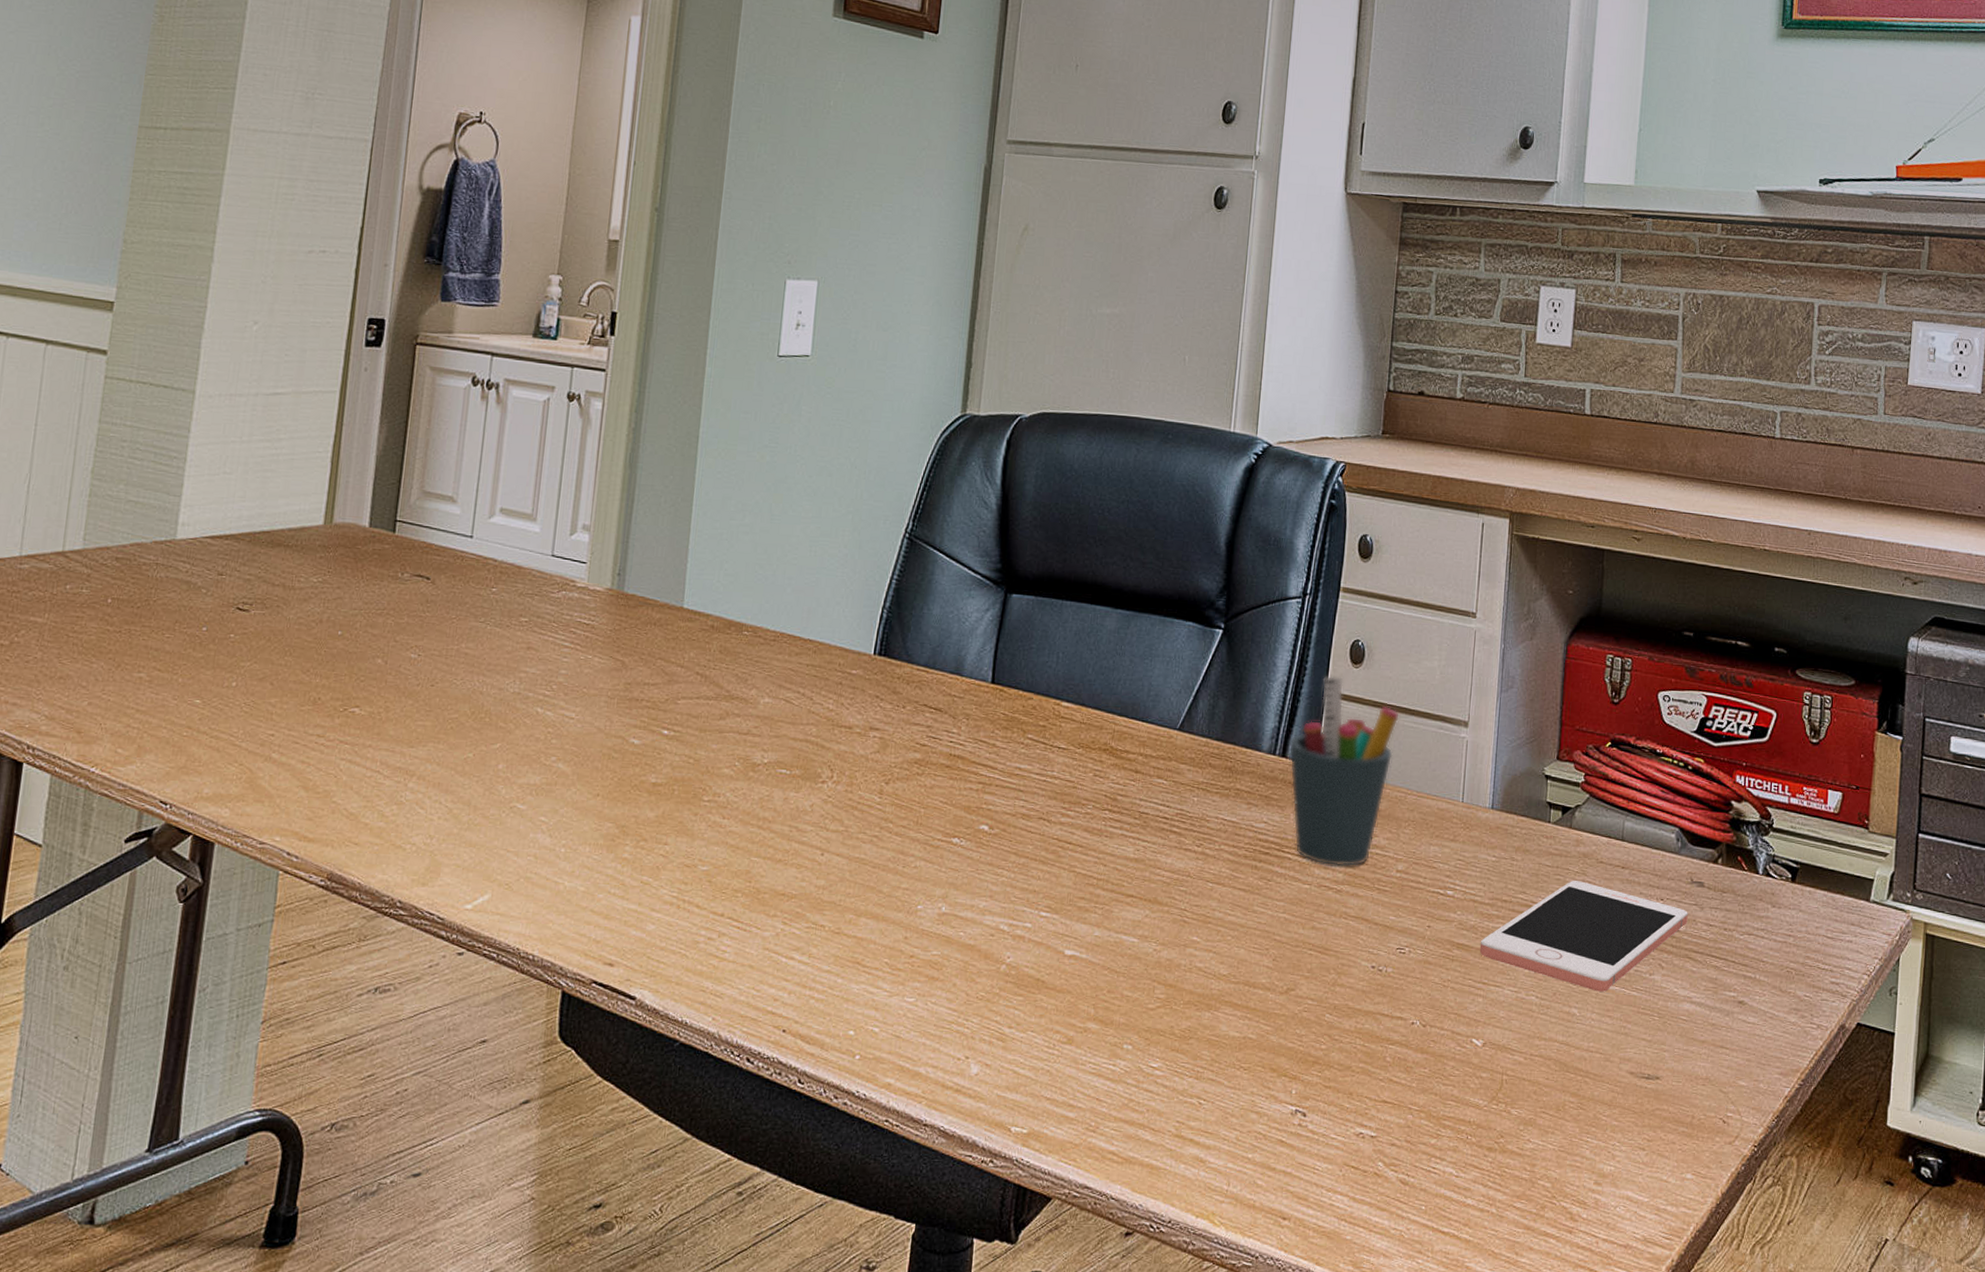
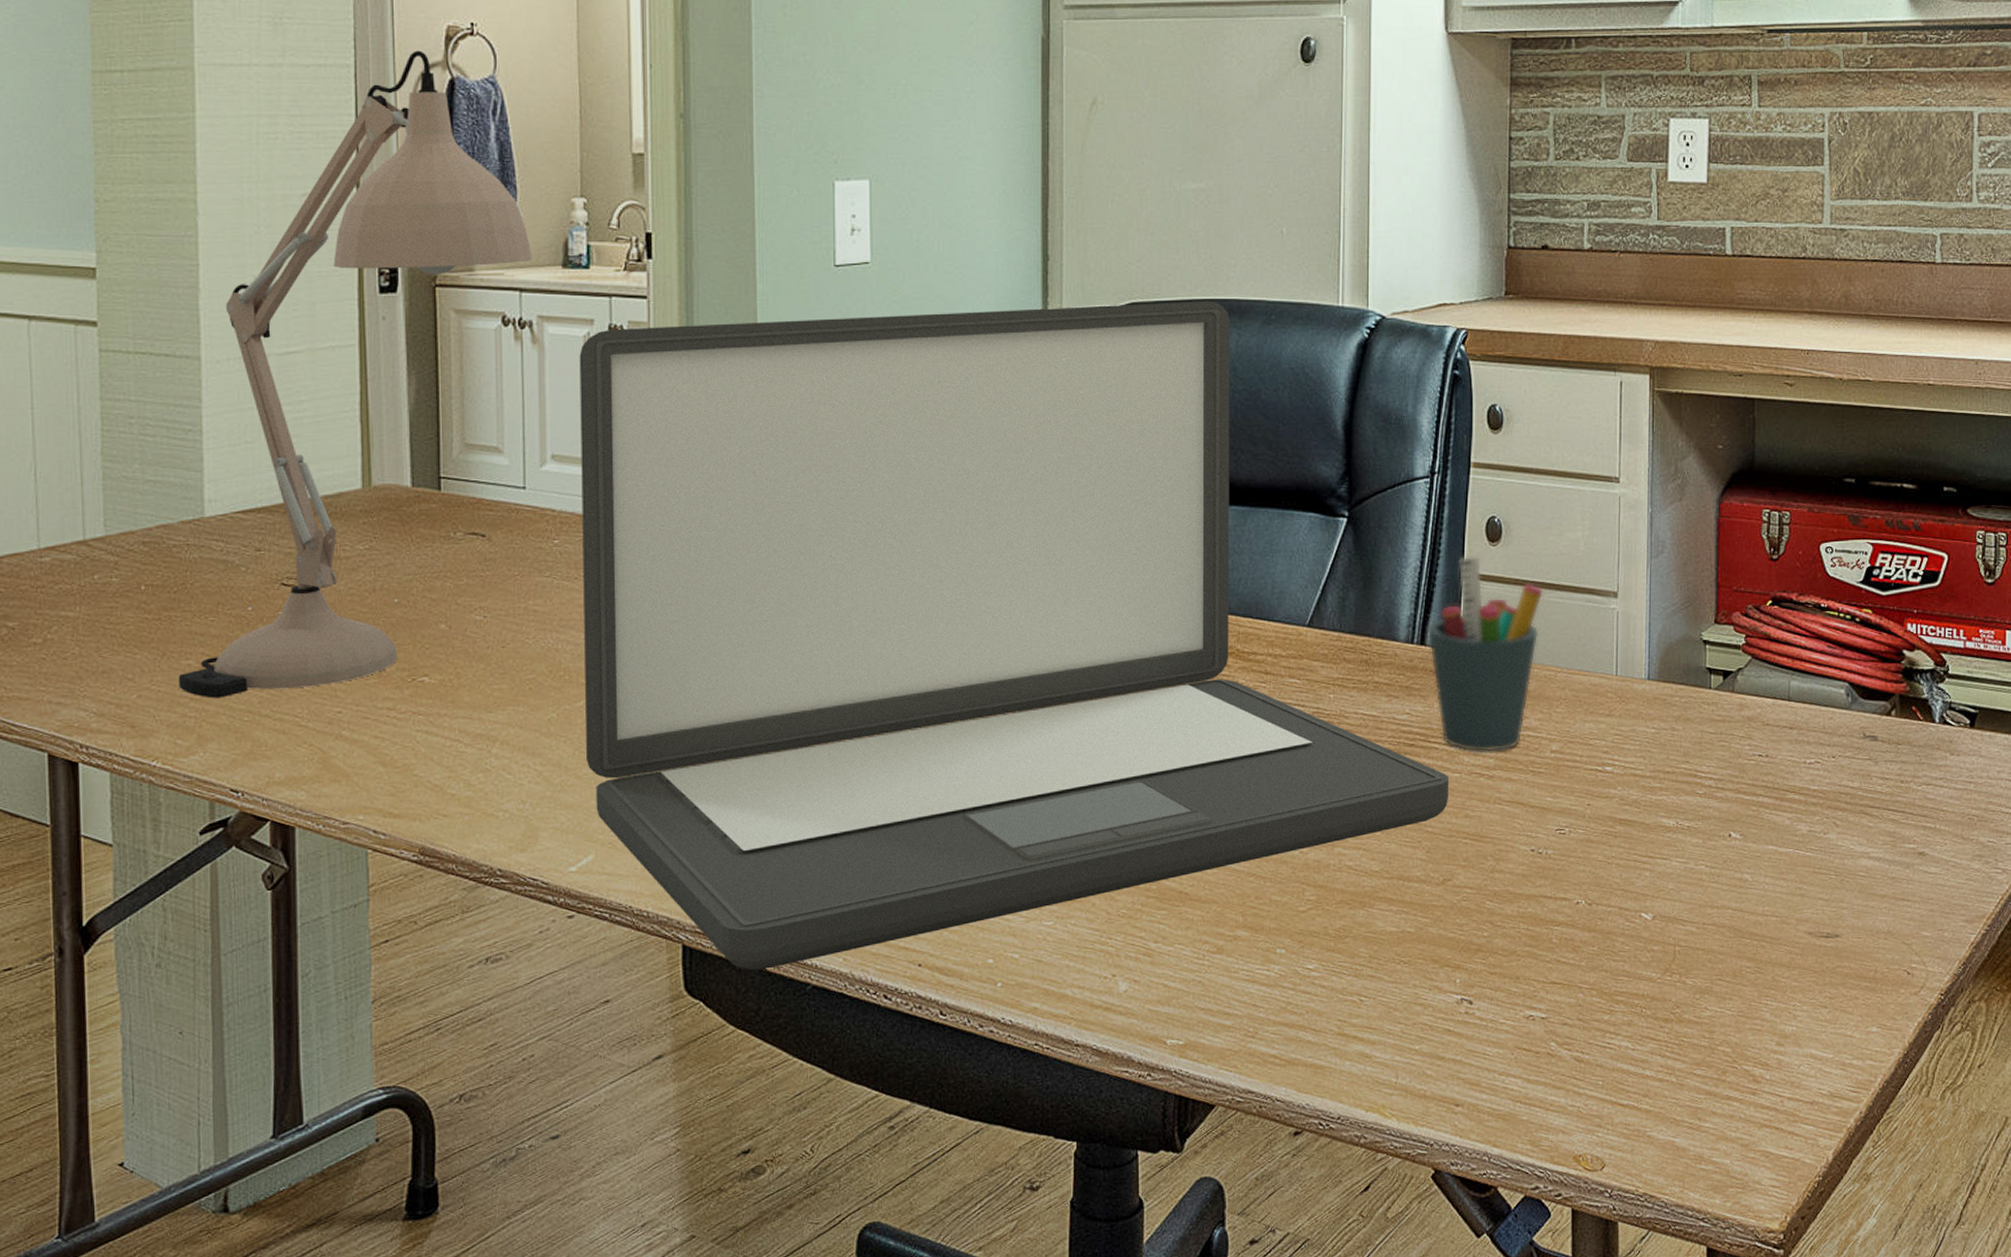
desk lamp: none [127,132,507,712] -> present [178,50,533,698]
laptop: none [495,396,1299,1023] -> present [579,300,1448,971]
cell phone: present [1479,881,1688,992] -> none [1643,745,1862,855]

